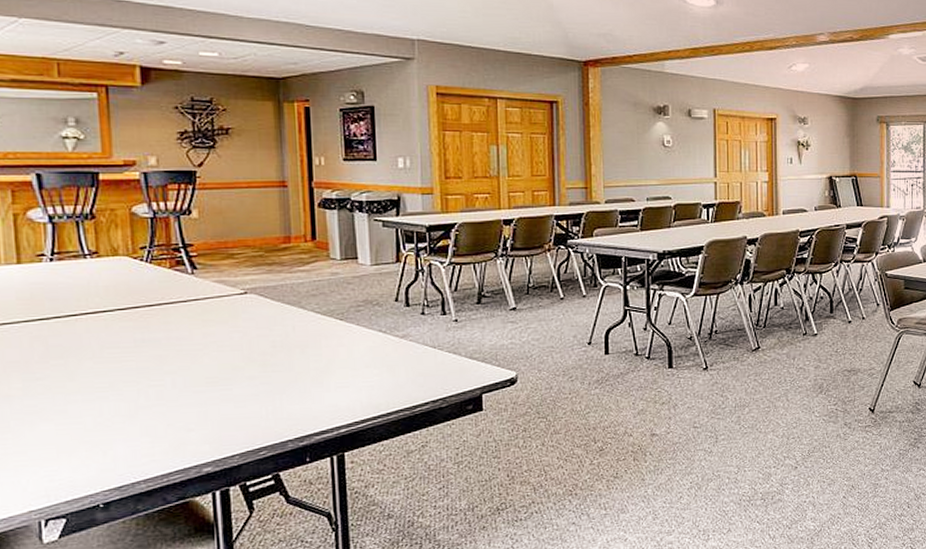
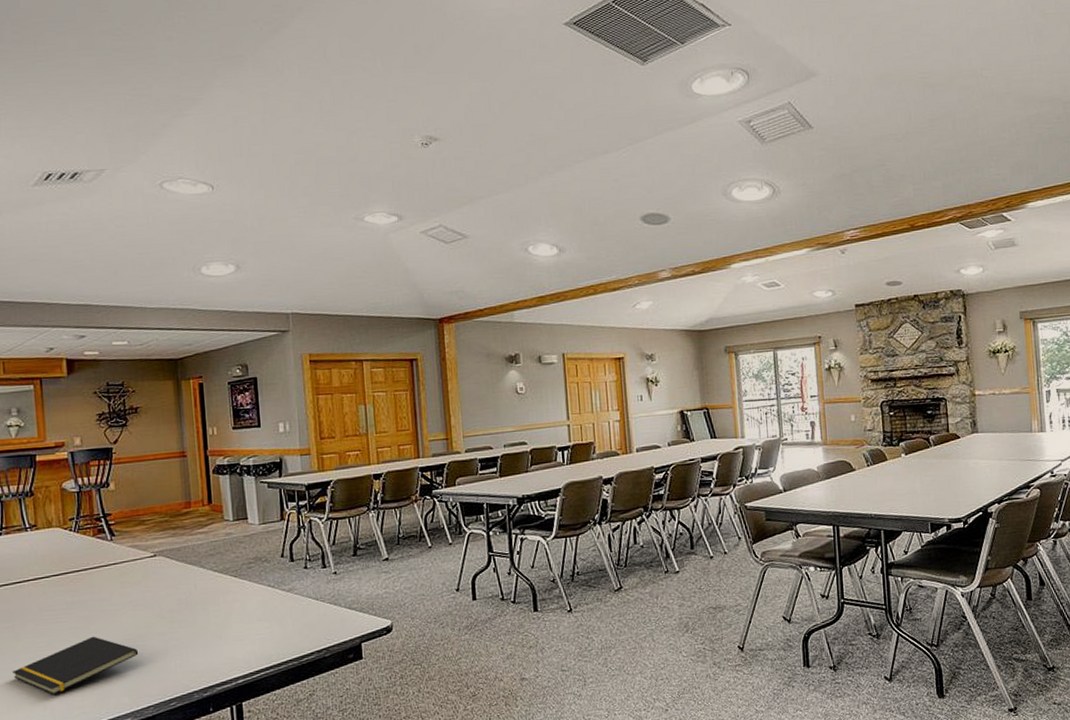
notepad: none [64,377,223,440] -> present [12,636,139,695]

